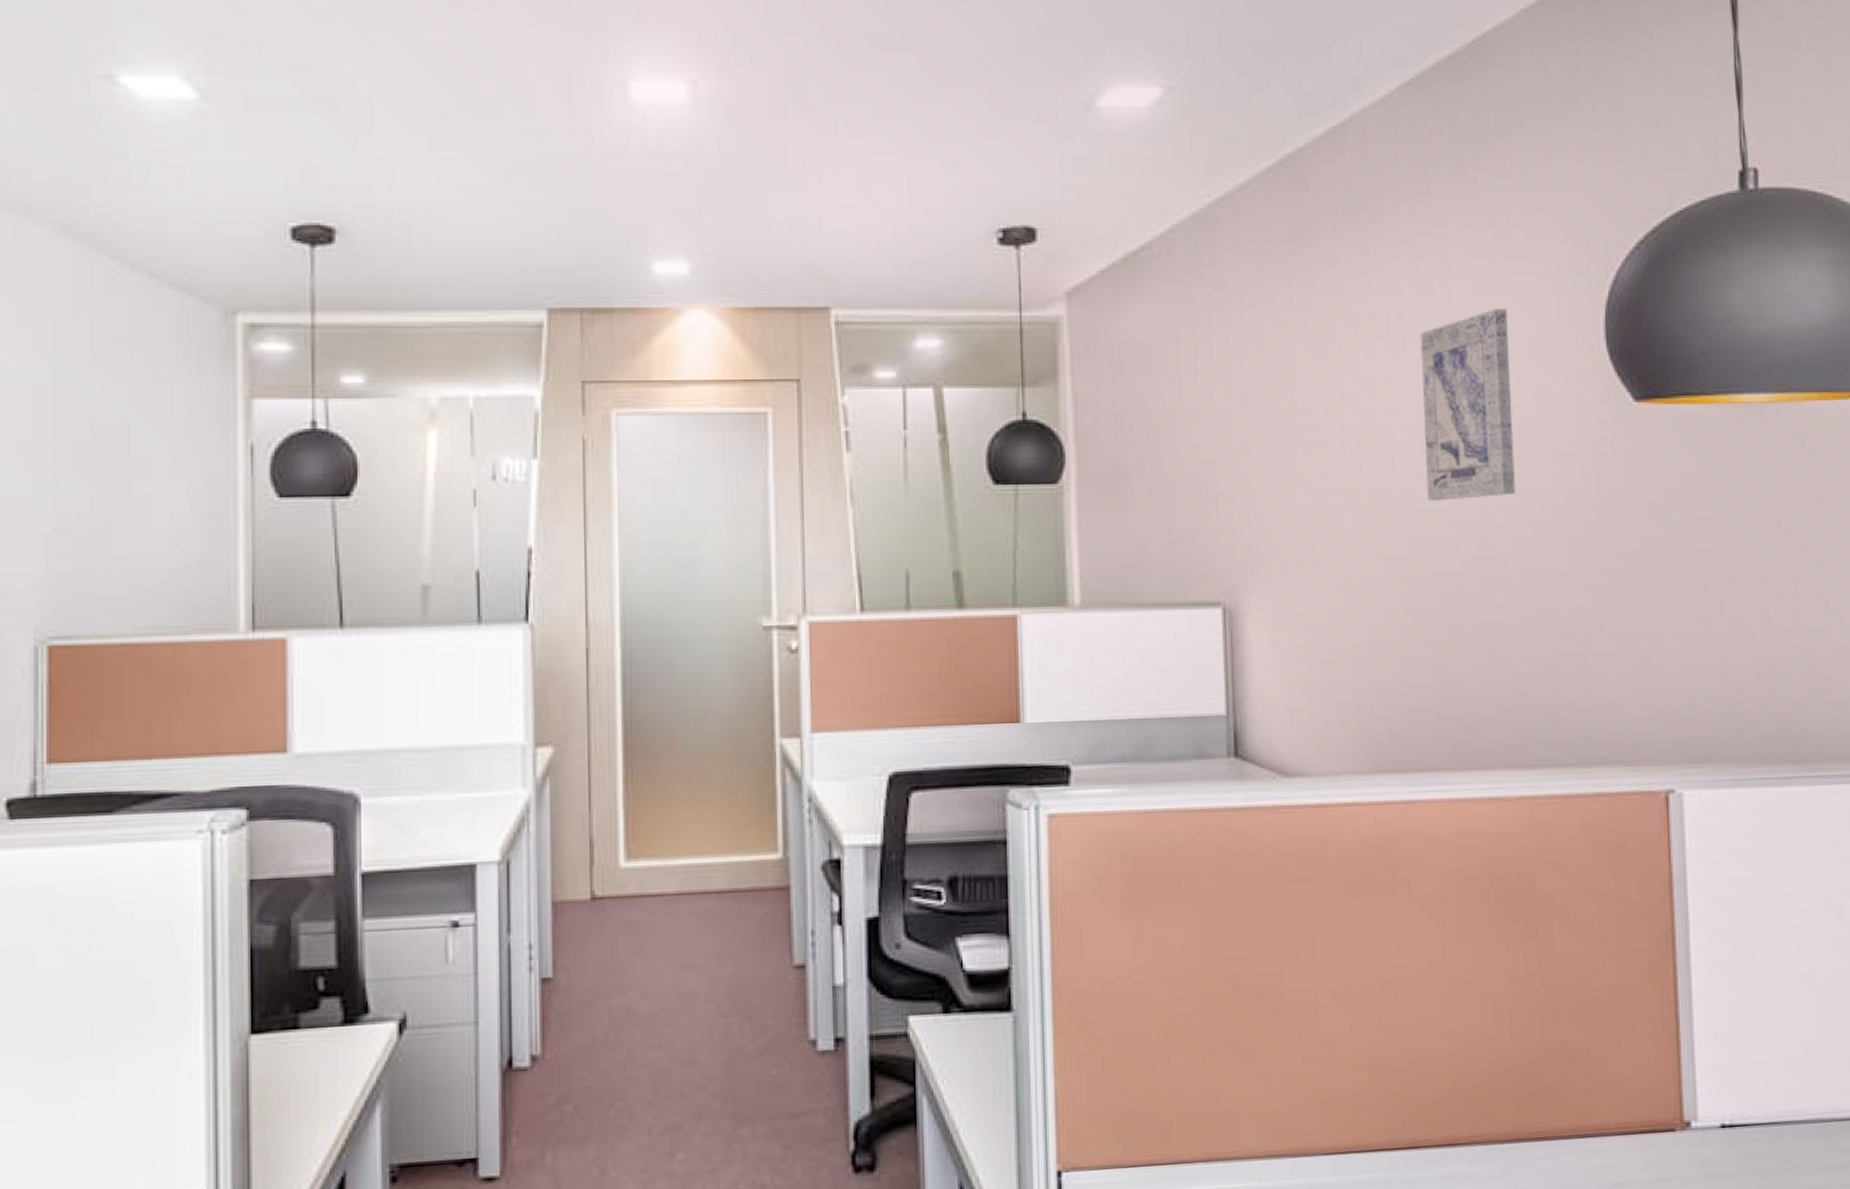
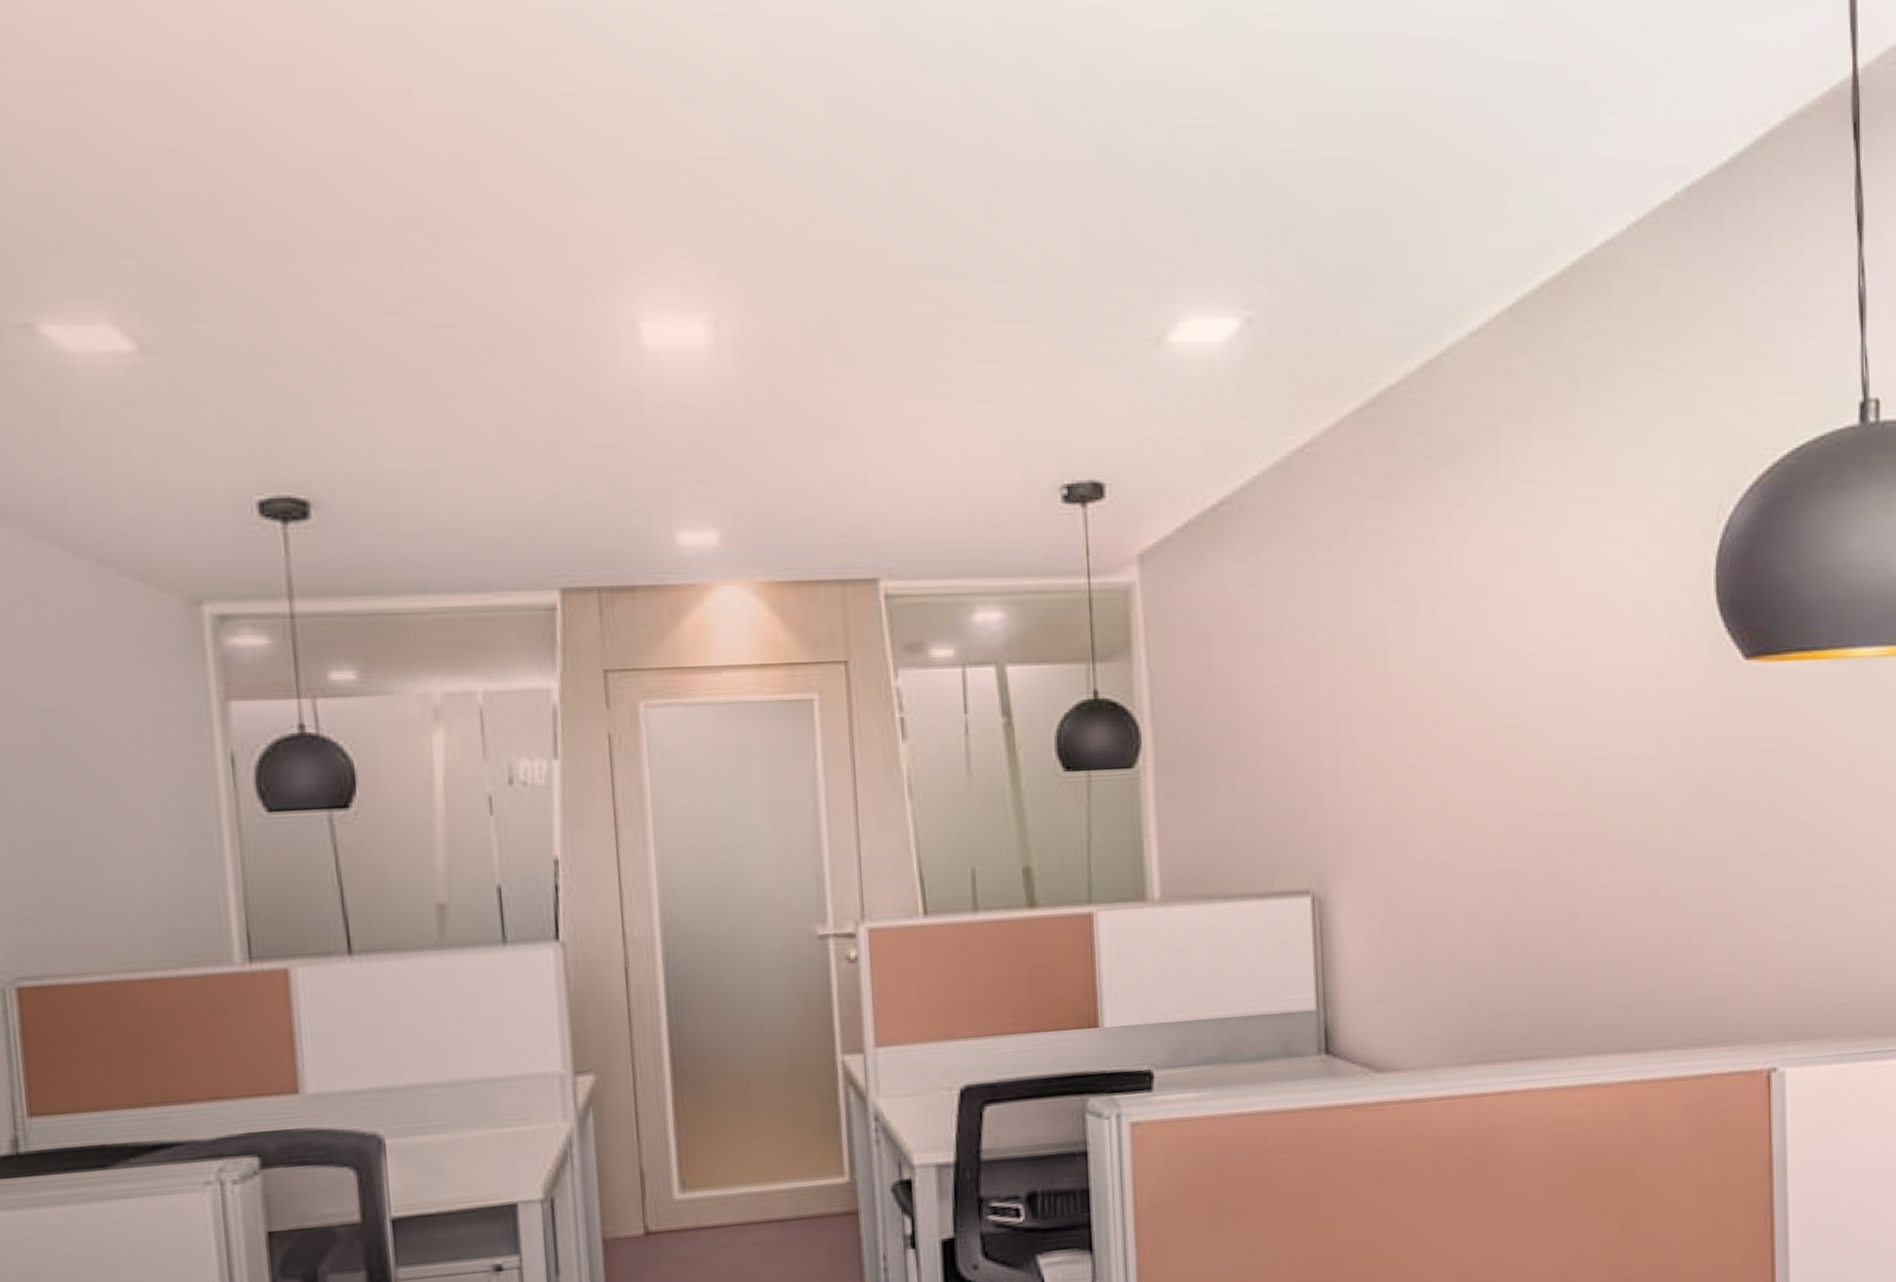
wall art: present [1420,309,1517,502] -> none [1520,561,1620,775]

